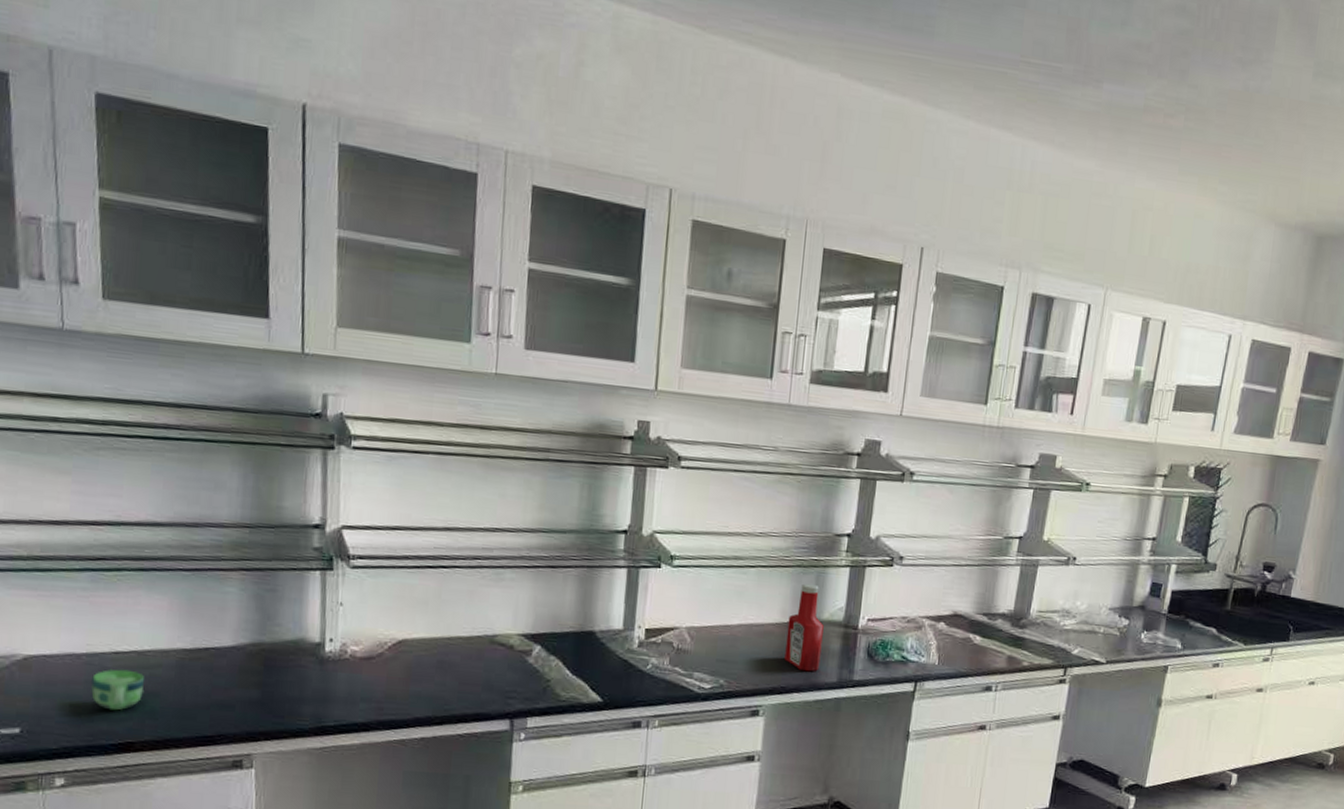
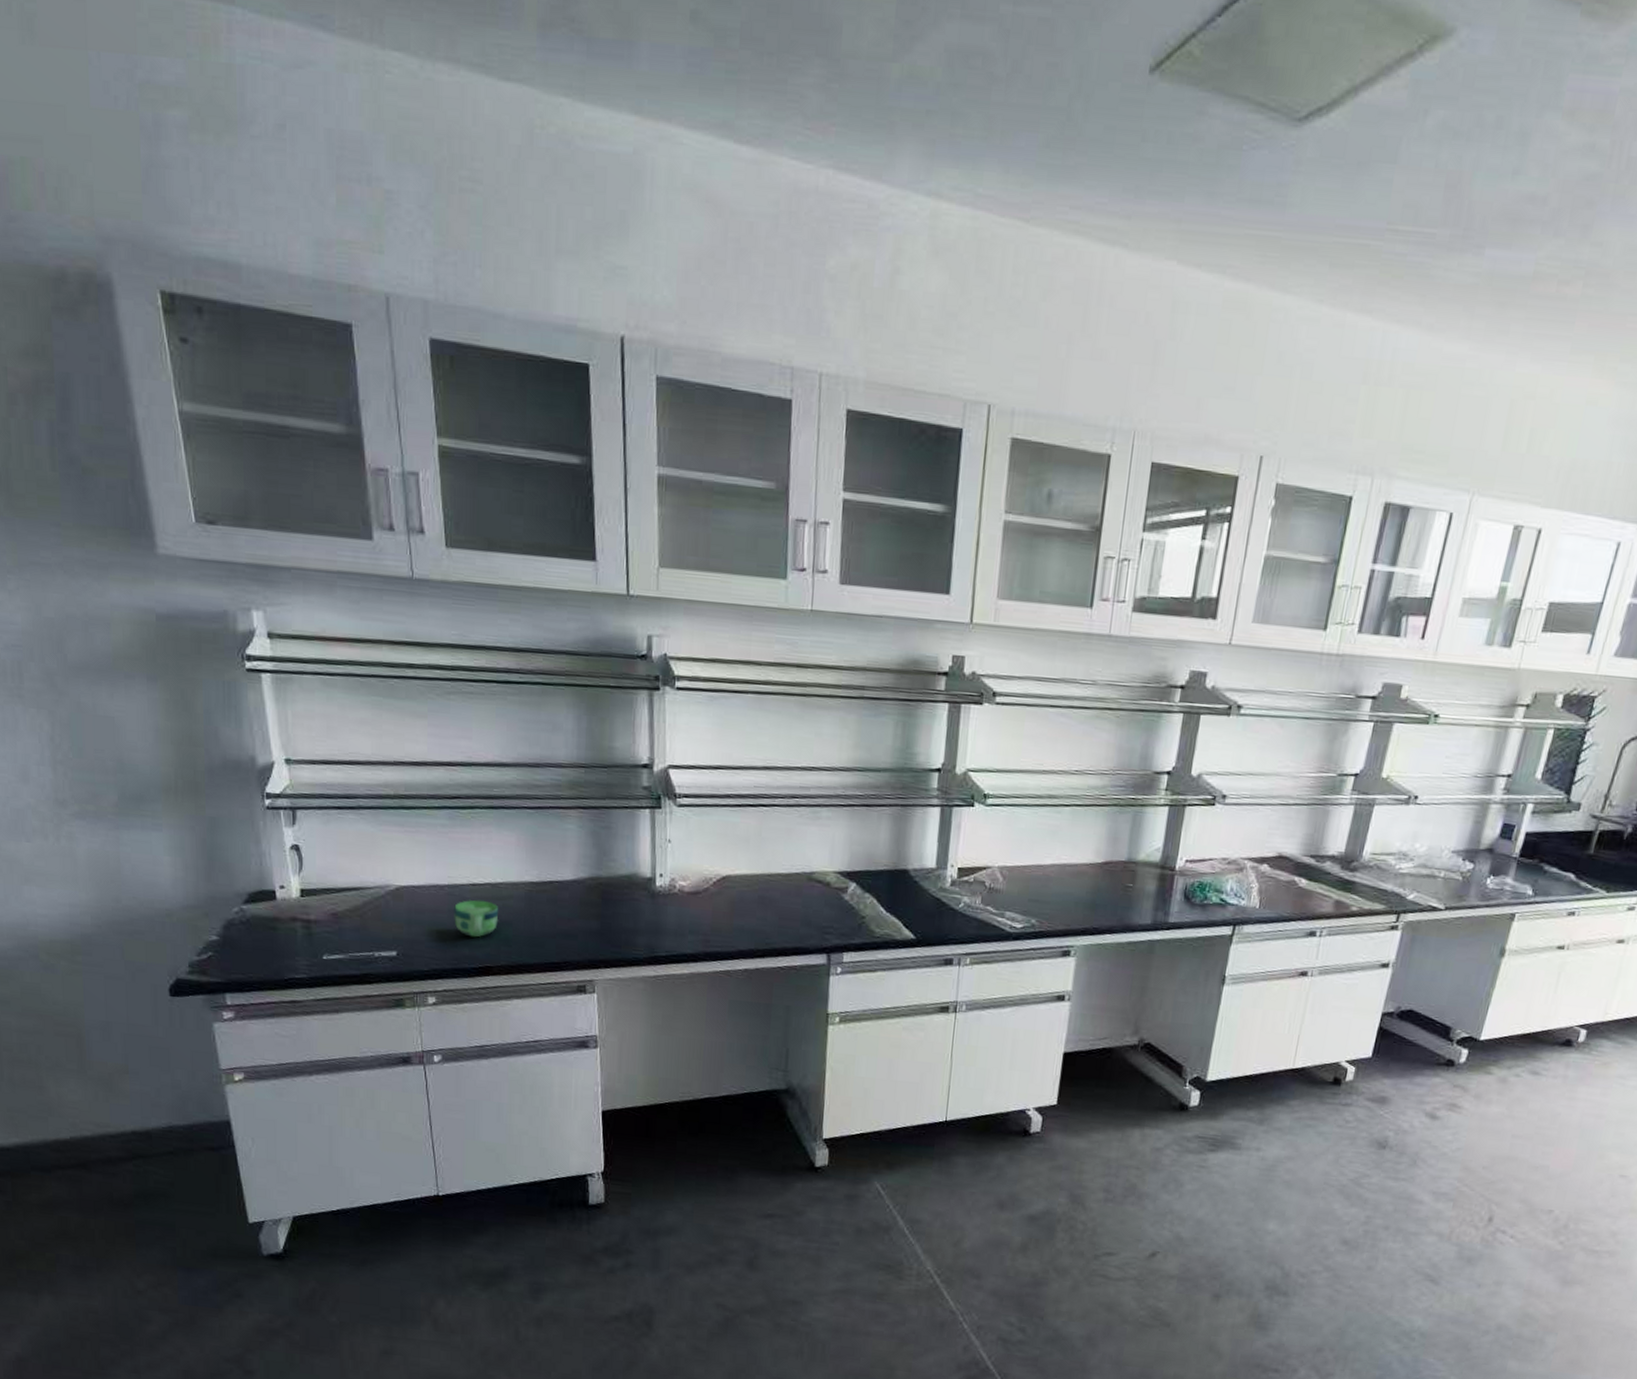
ketchup bottle: present [784,583,824,672] -> none [1098,823,1140,913]

